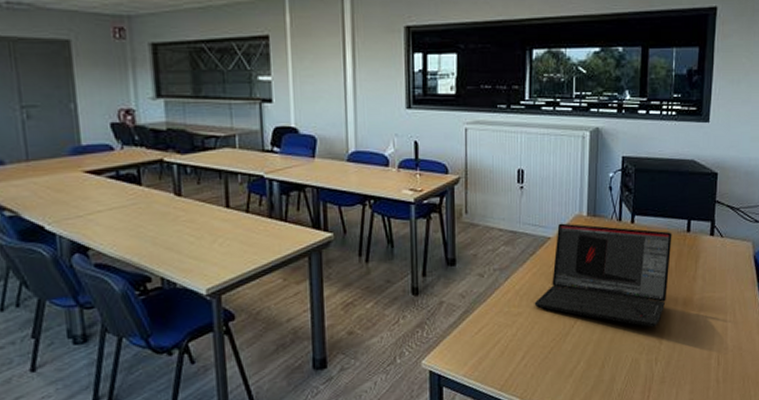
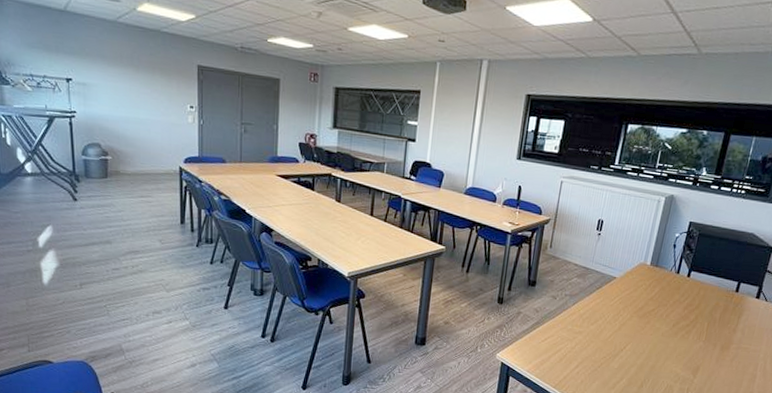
laptop: present [534,223,672,328] -> none [593,267,722,364]

